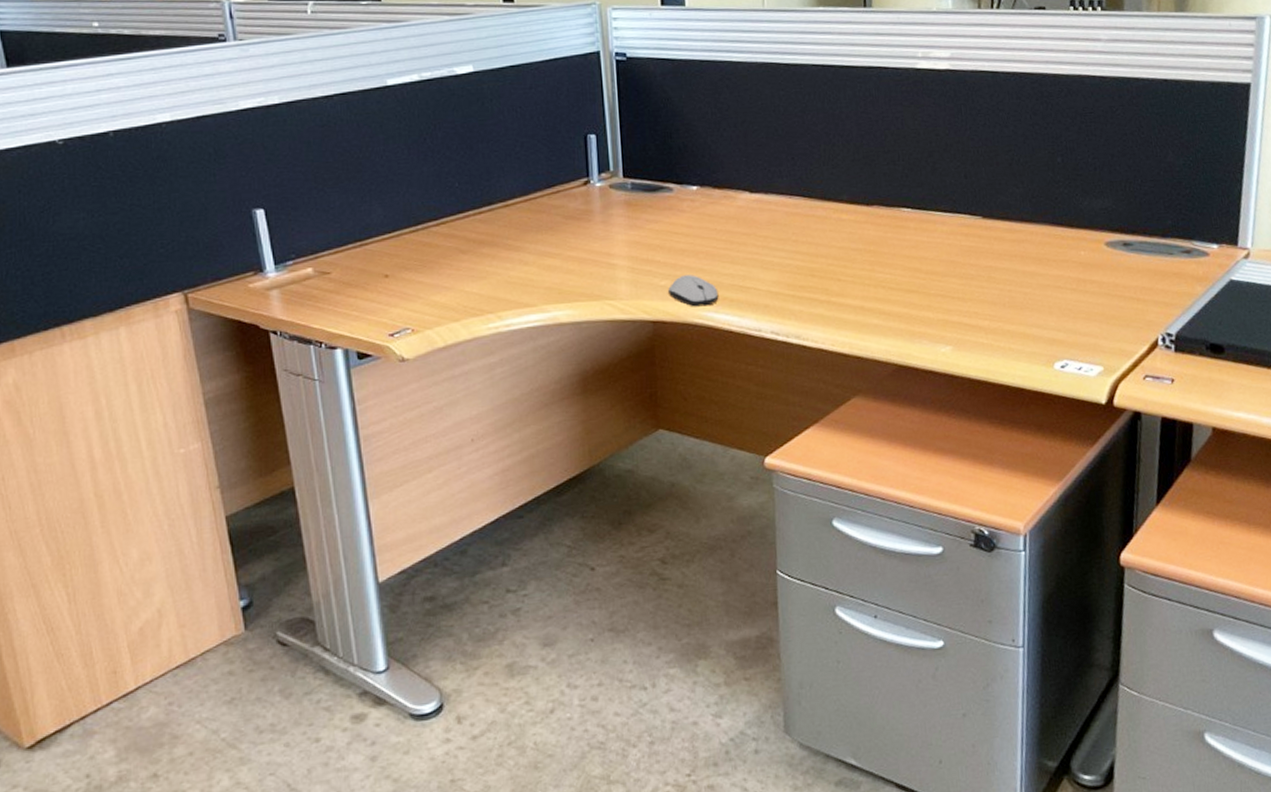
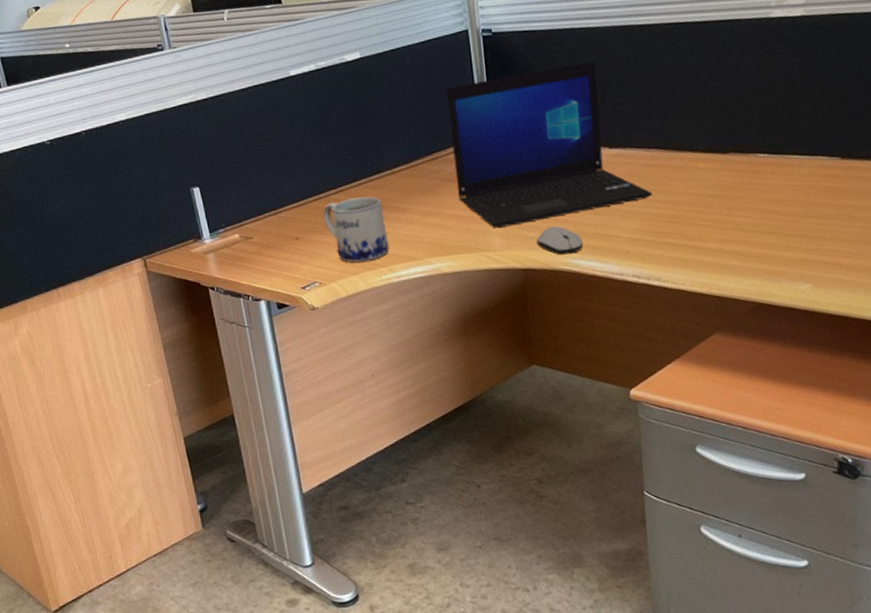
mug: none [419,231,499,307] -> present [323,196,389,263]
laptop: none [572,98,794,275] -> present [445,61,652,229]

